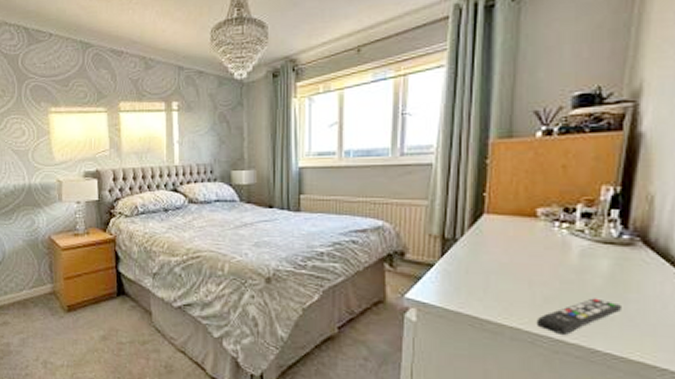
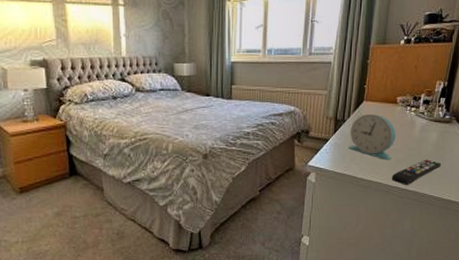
alarm clock: none [465,232,540,297] -> present [349,114,397,160]

